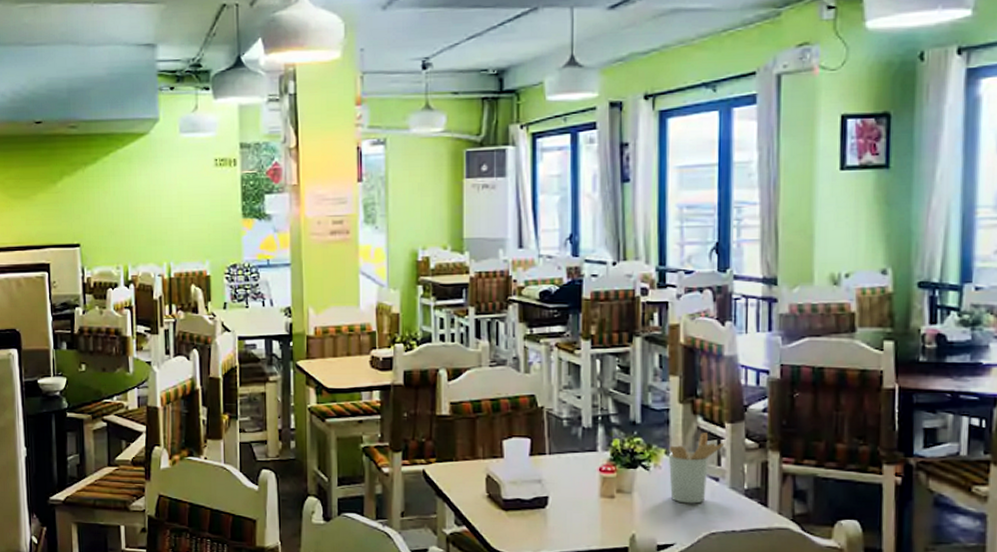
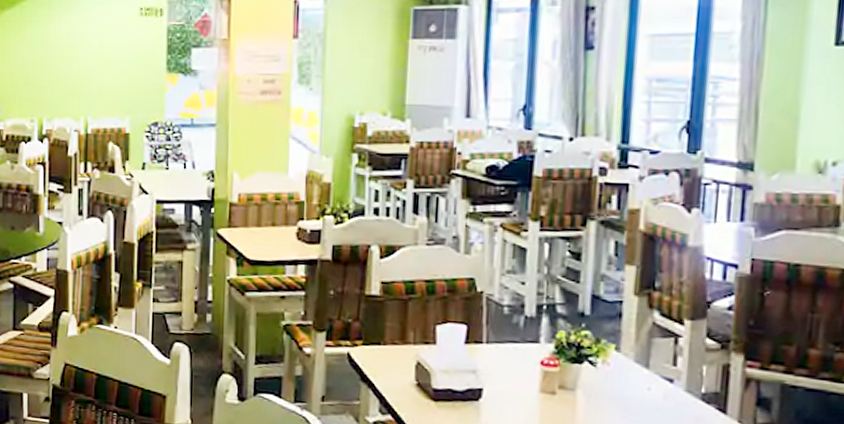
utensil holder: present [669,432,725,504] -> none [618,329,683,406]

